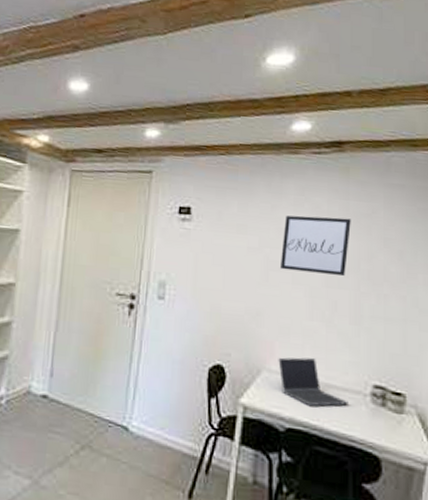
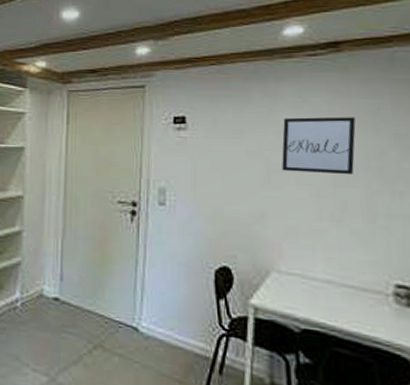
laptop computer: present [278,357,348,407] -> none [287,258,369,308]

